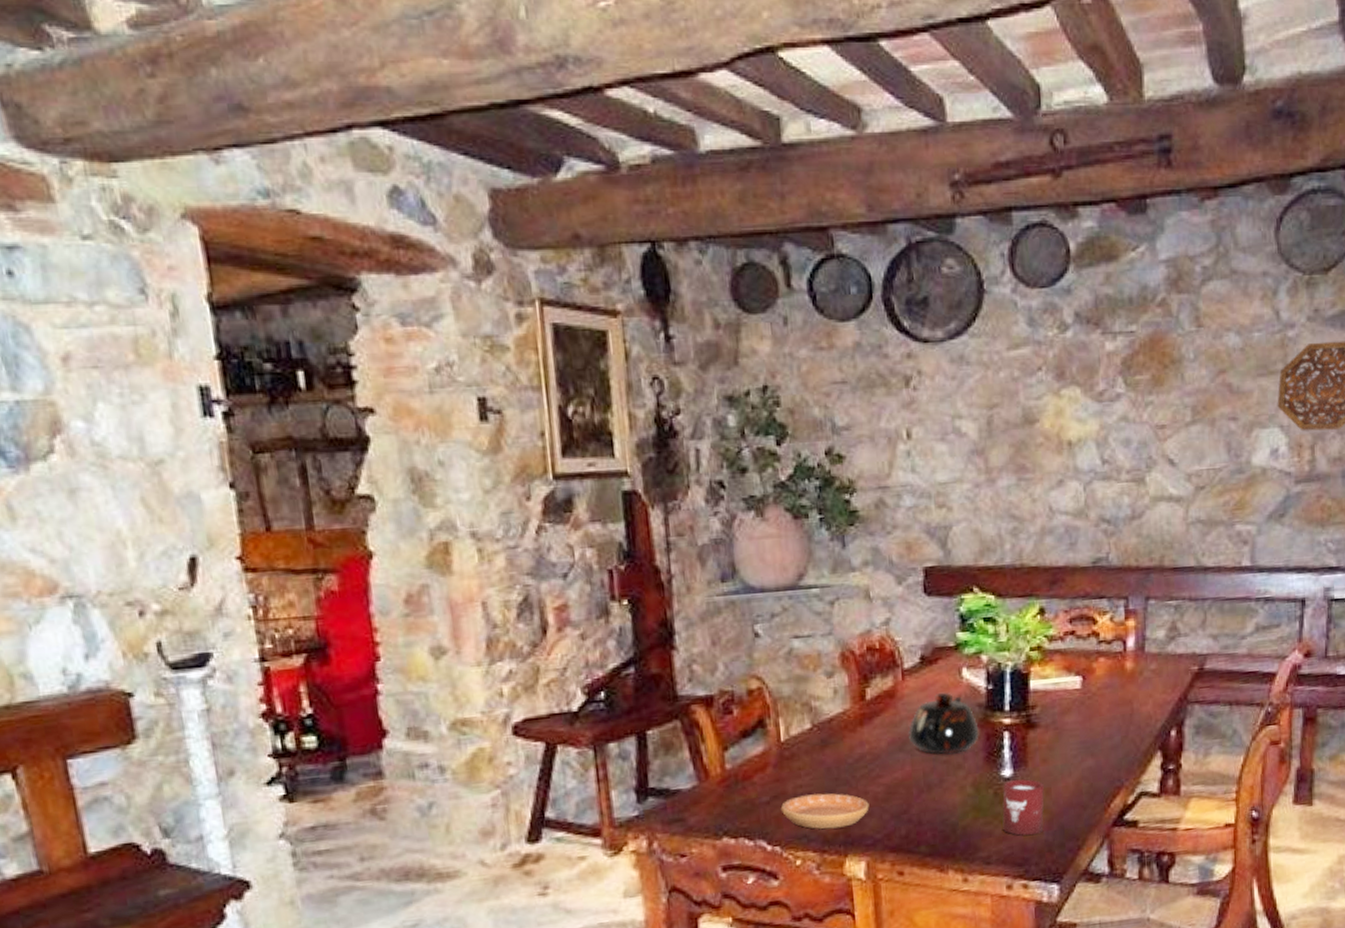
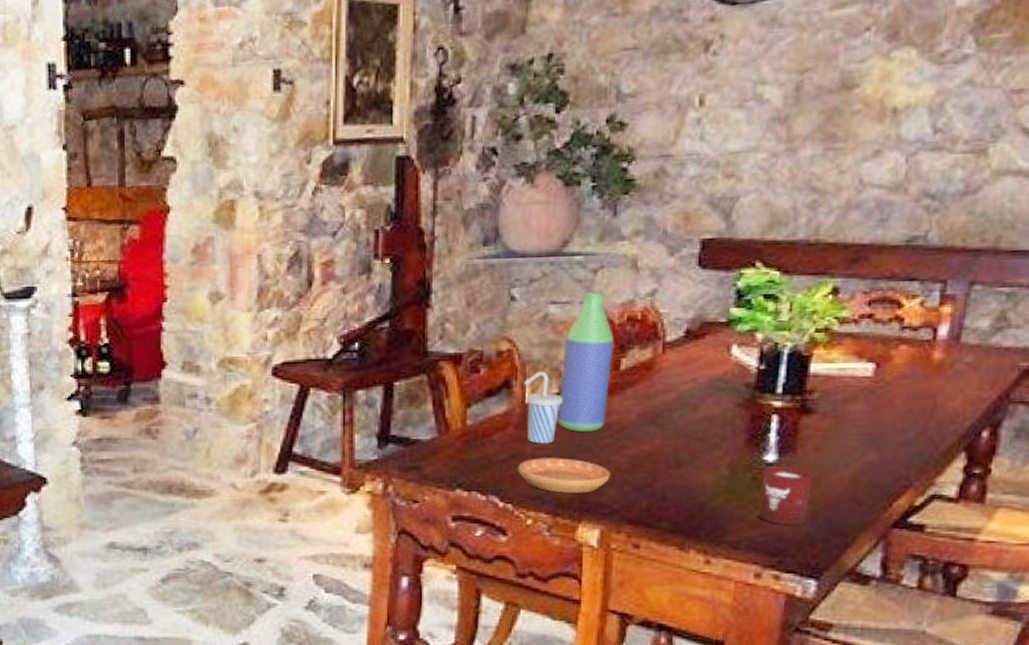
cup: none [778,706,817,782] -> present [525,371,564,444]
bottle: none [811,623,858,766] -> present [557,291,614,432]
teapot: present [907,692,979,755] -> none [661,368,743,432]

